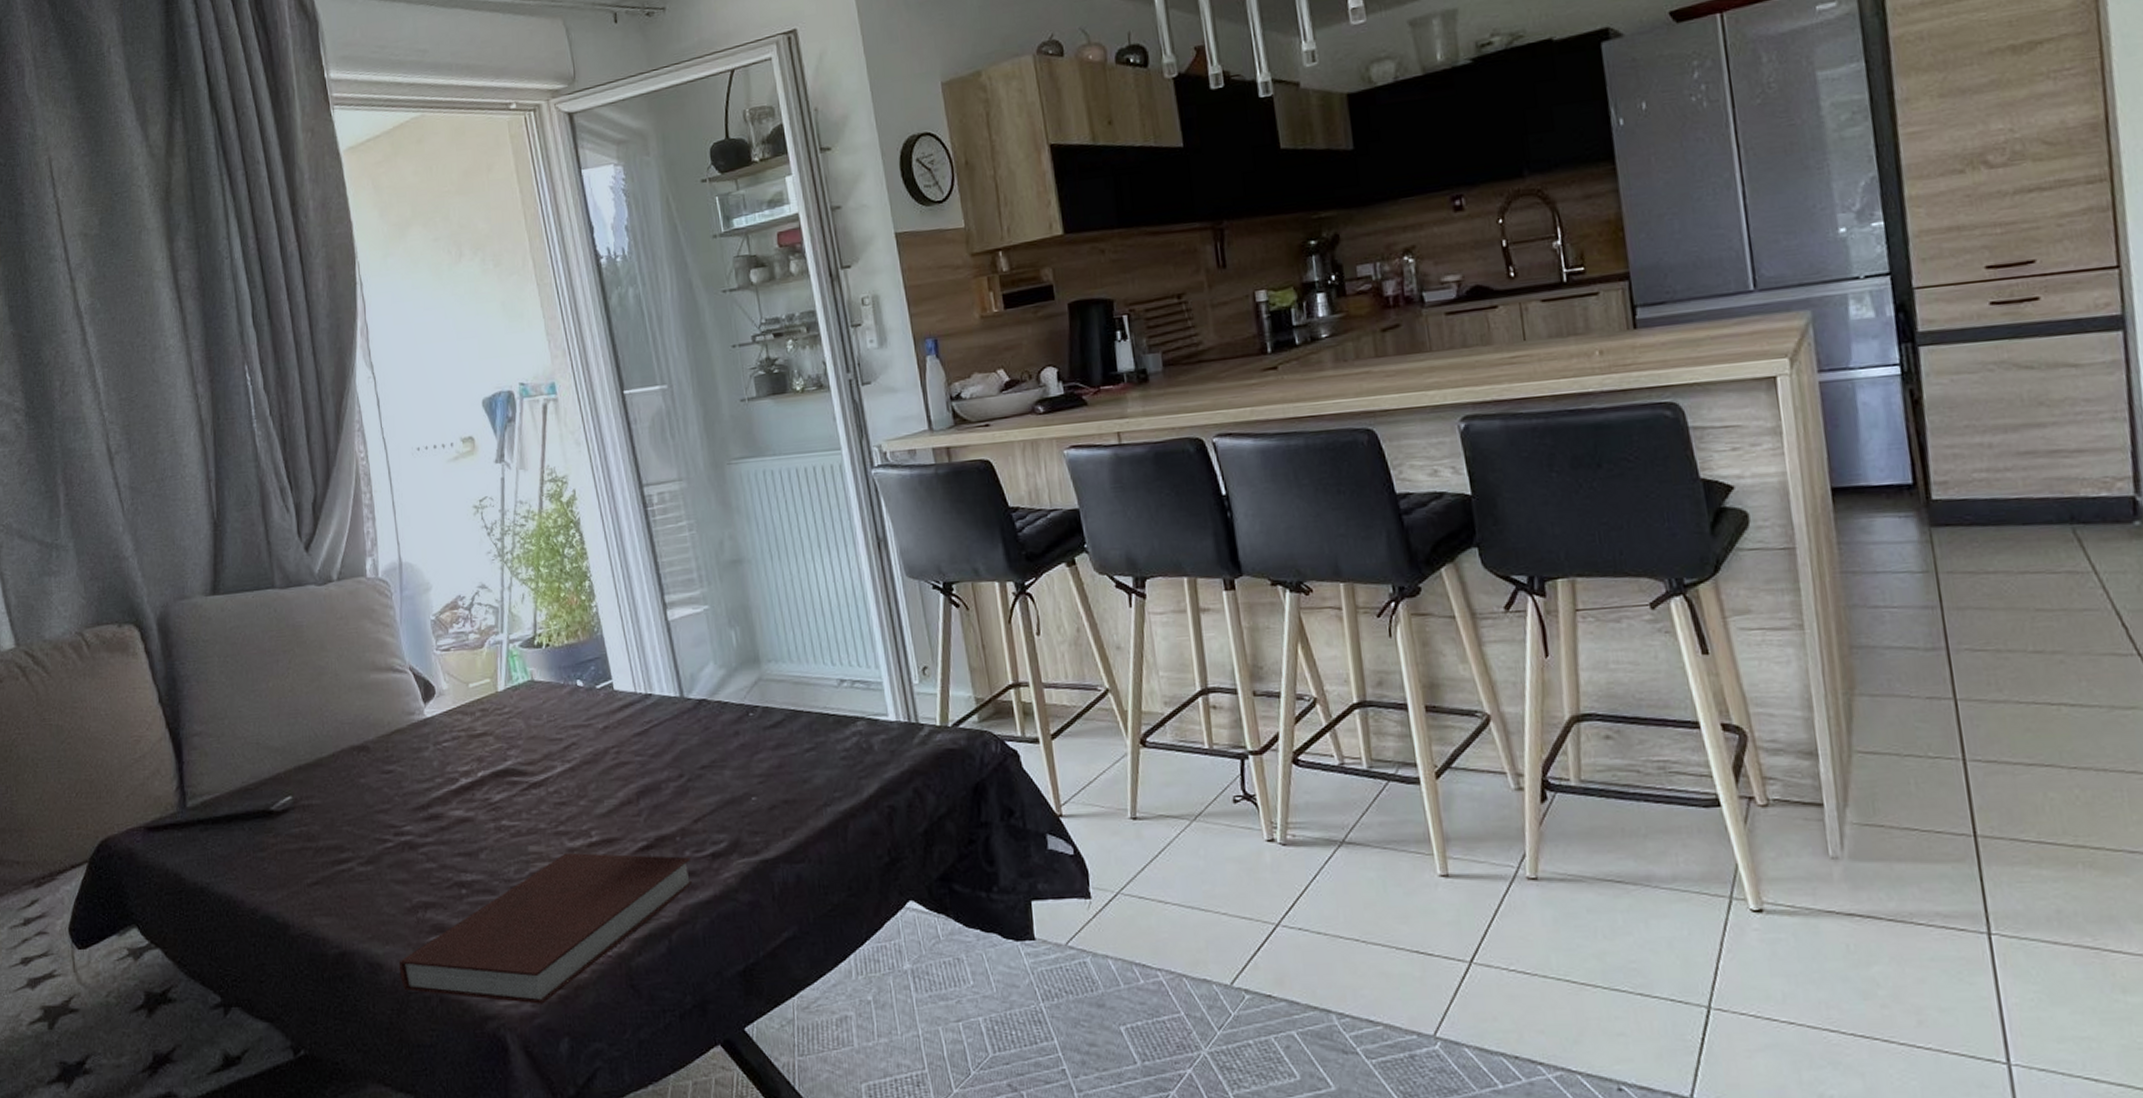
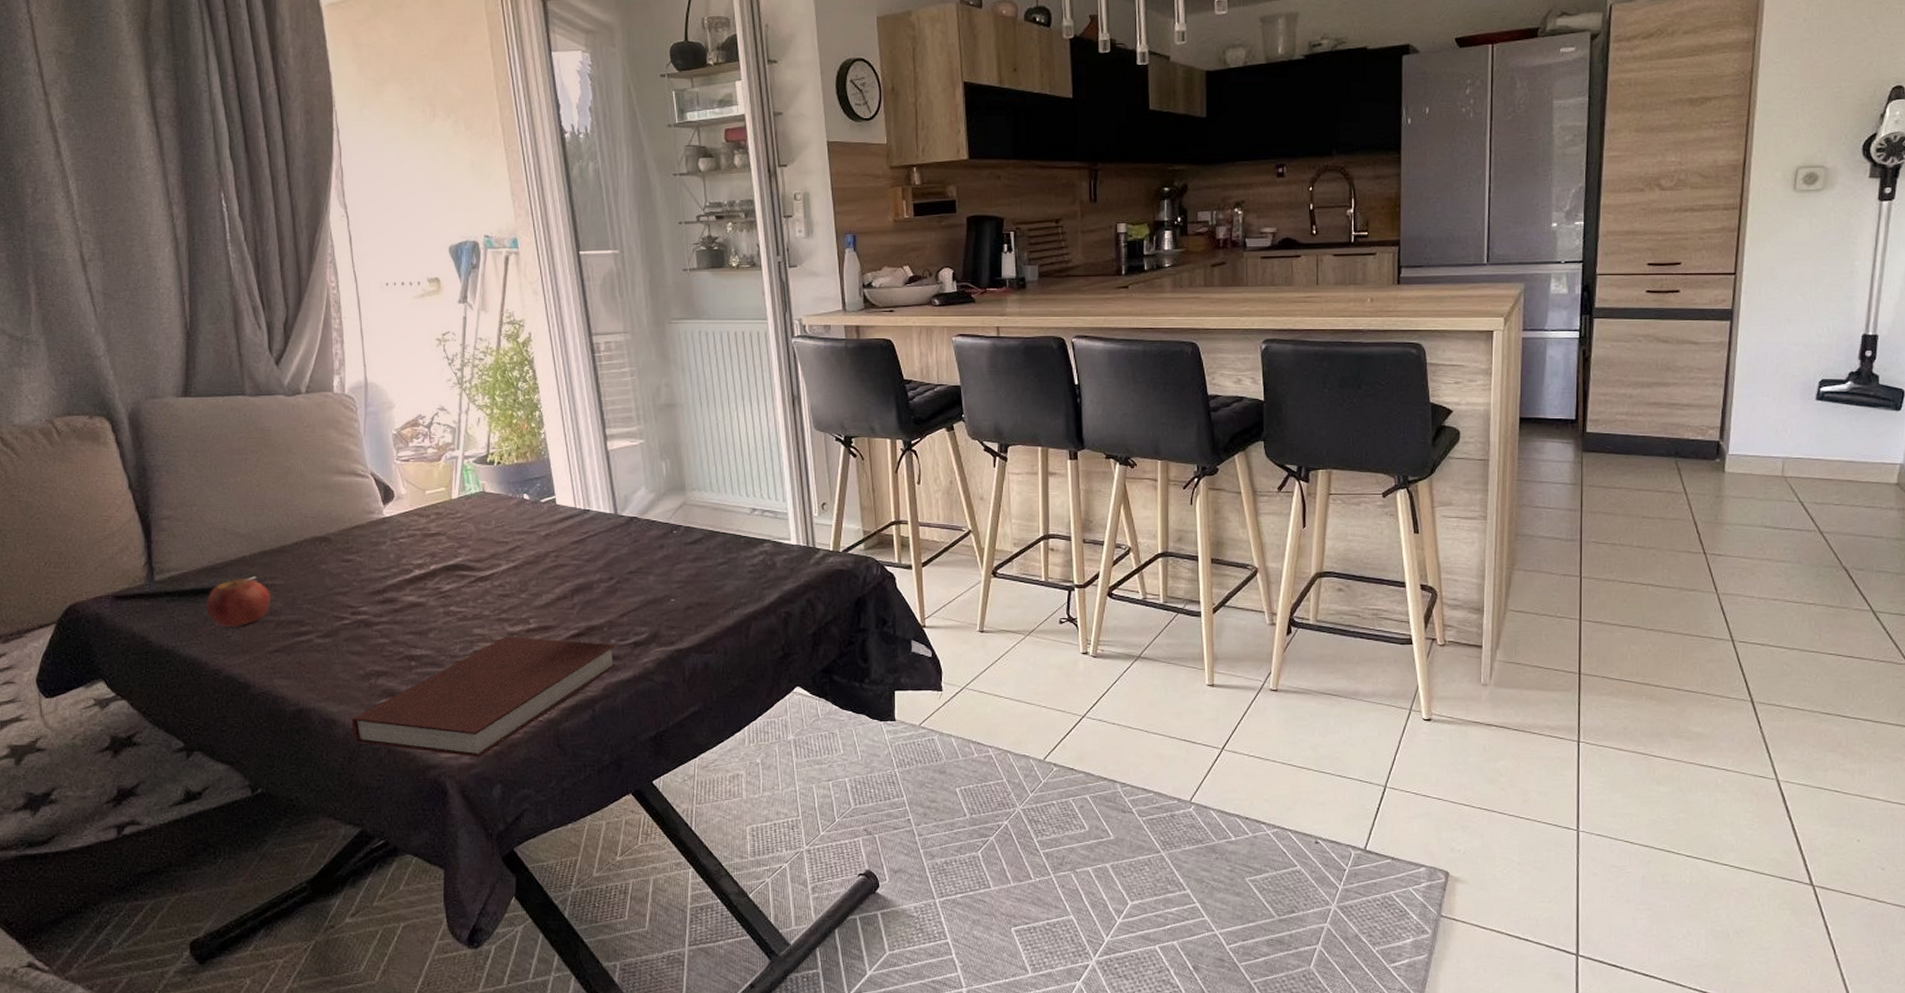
apple: none [240,795,308,857] -> present [206,574,270,627]

